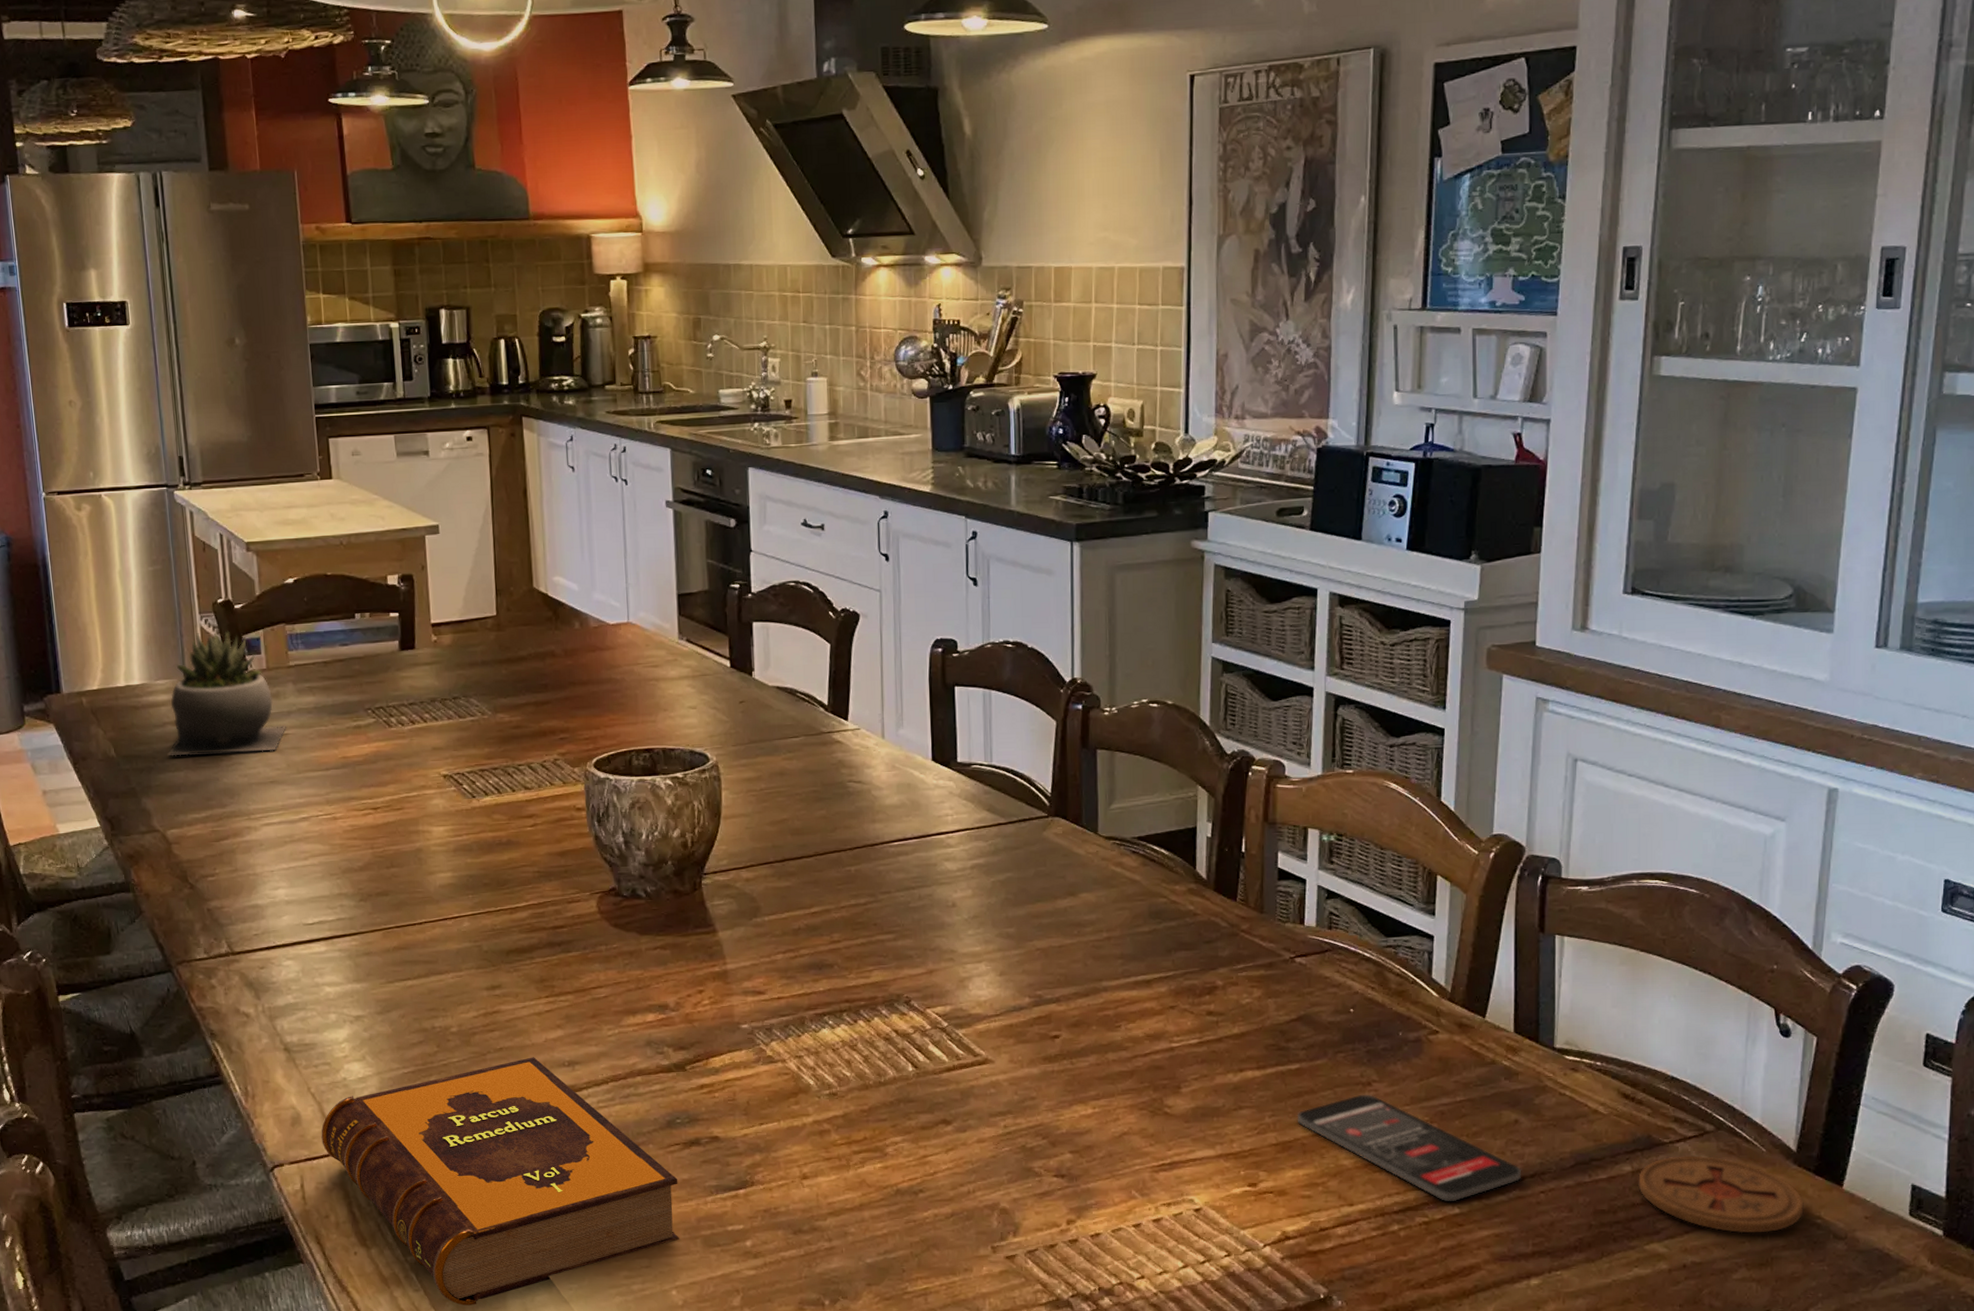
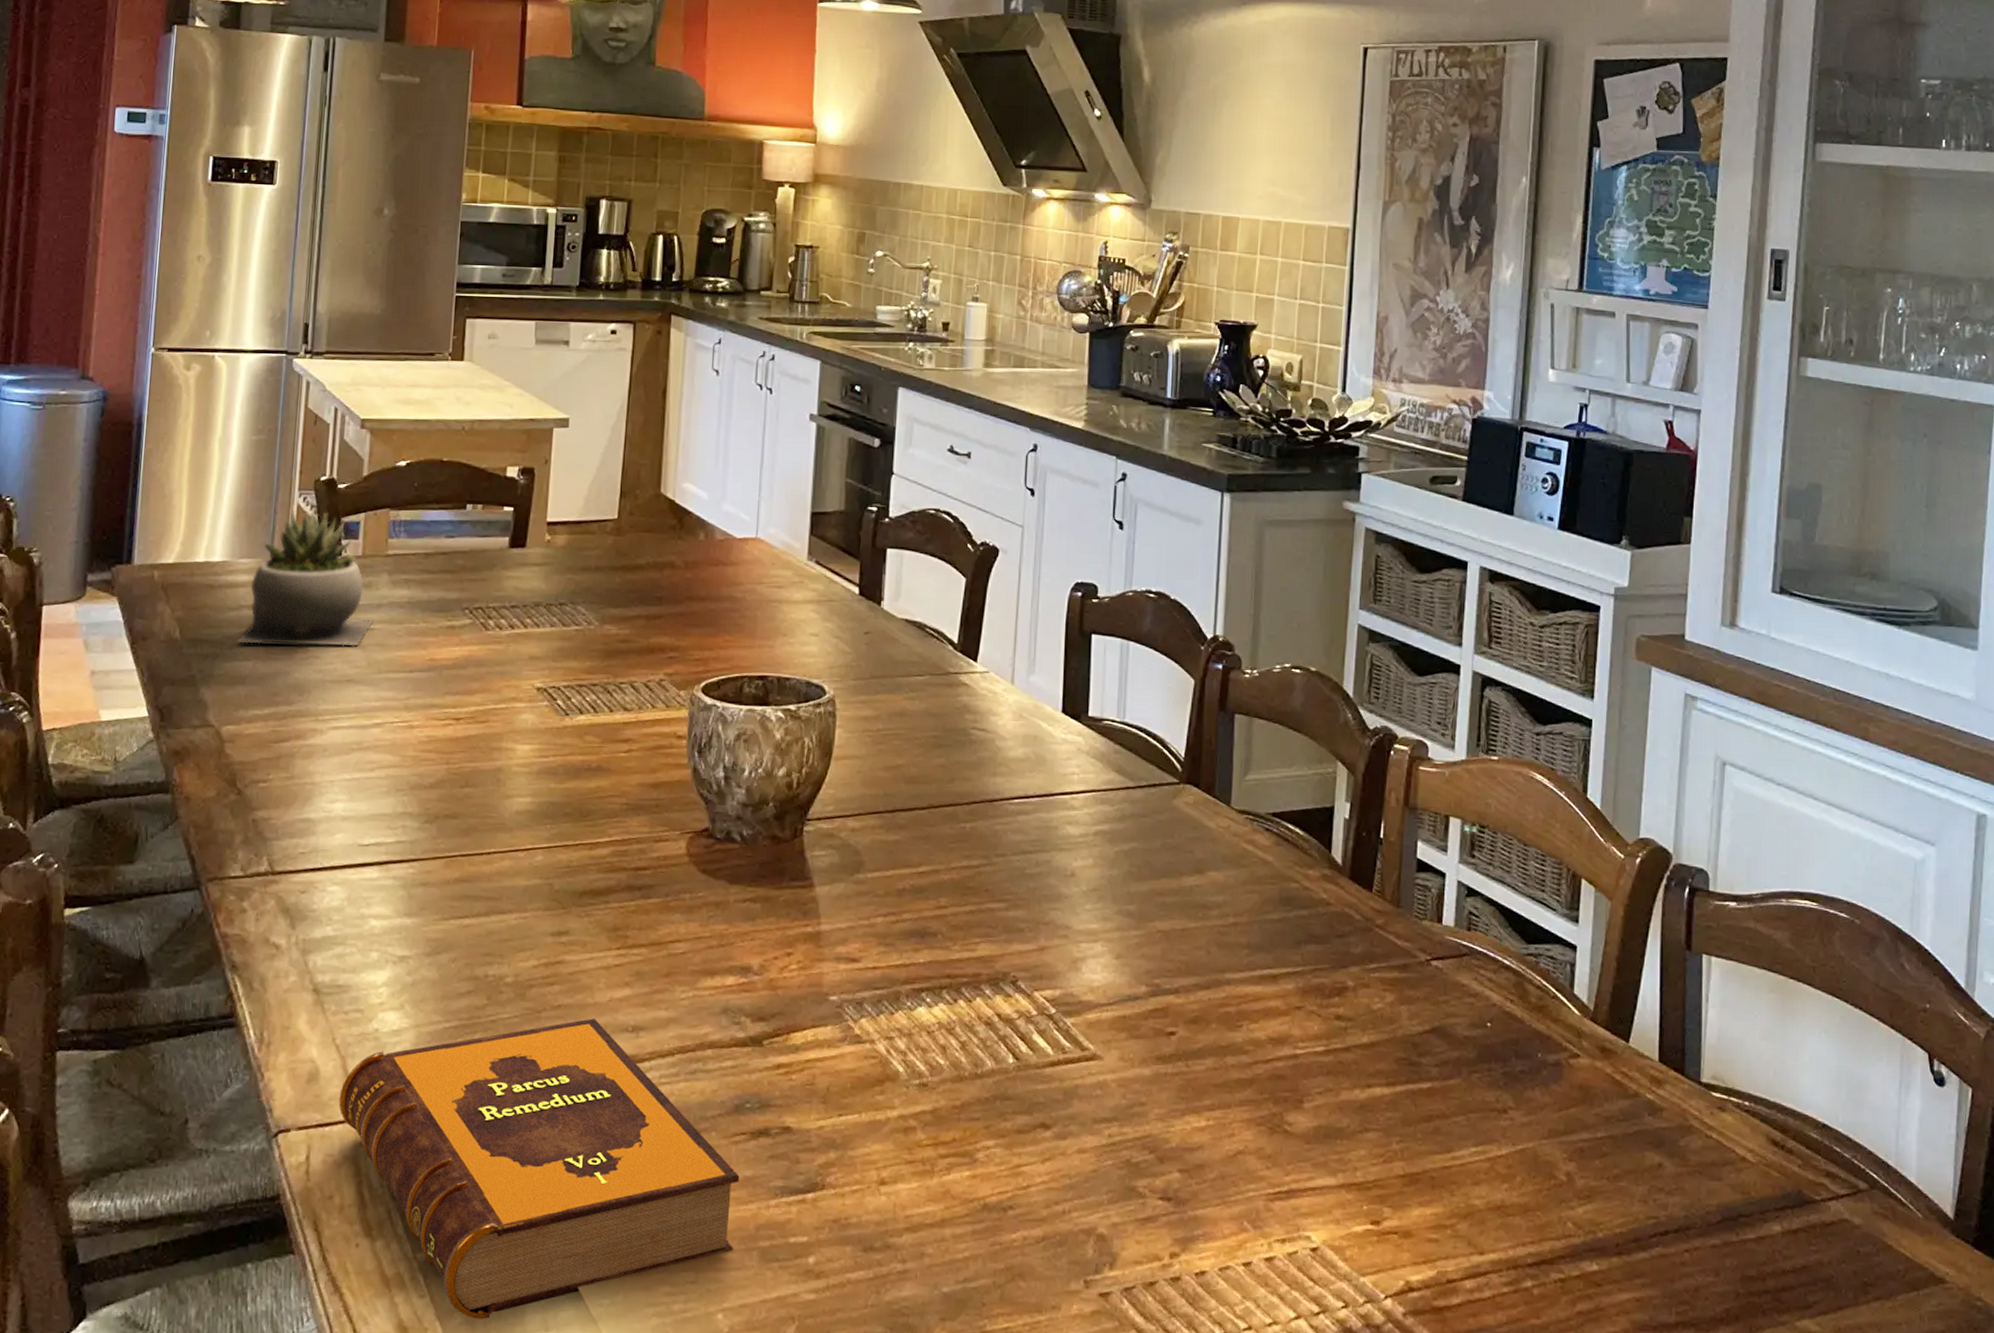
smartphone: present [1297,1094,1522,1202] -> none [1426,1122,1666,1257]
coaster: present [1638,1156,1804,1234] -> none [1788,1216,1963,1314]

